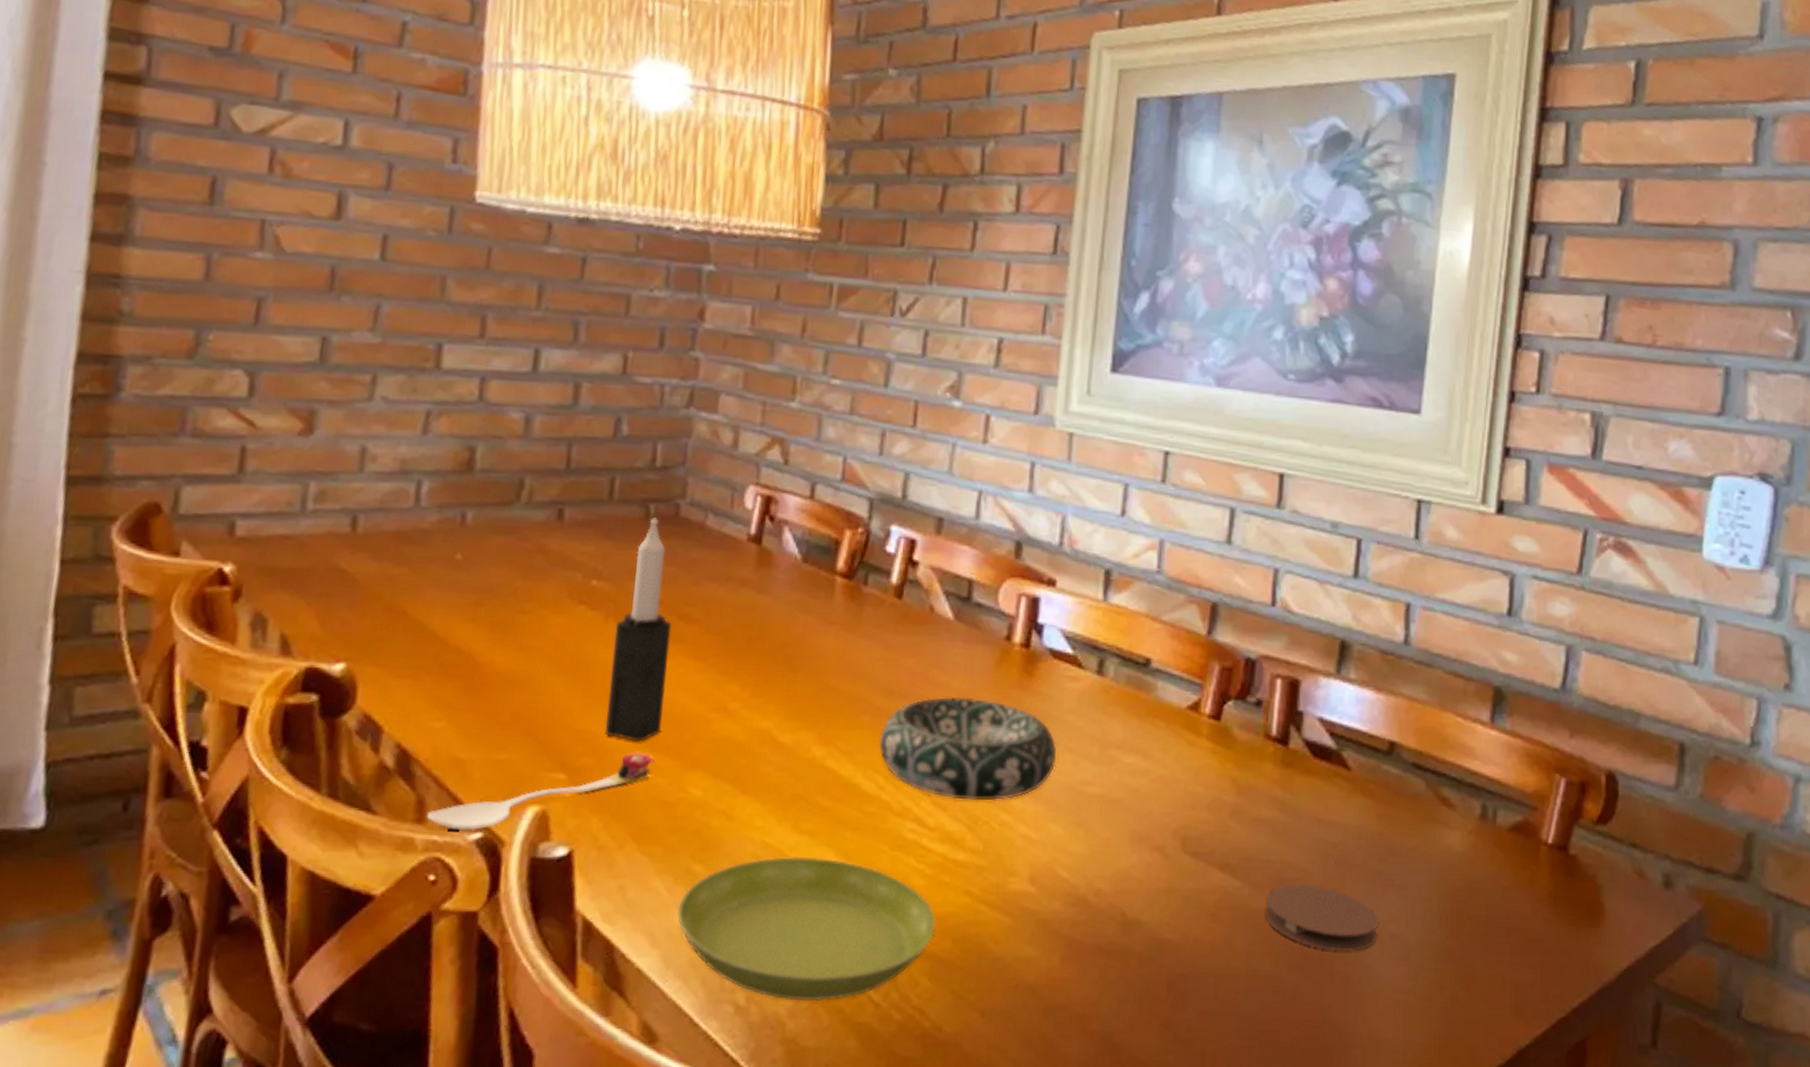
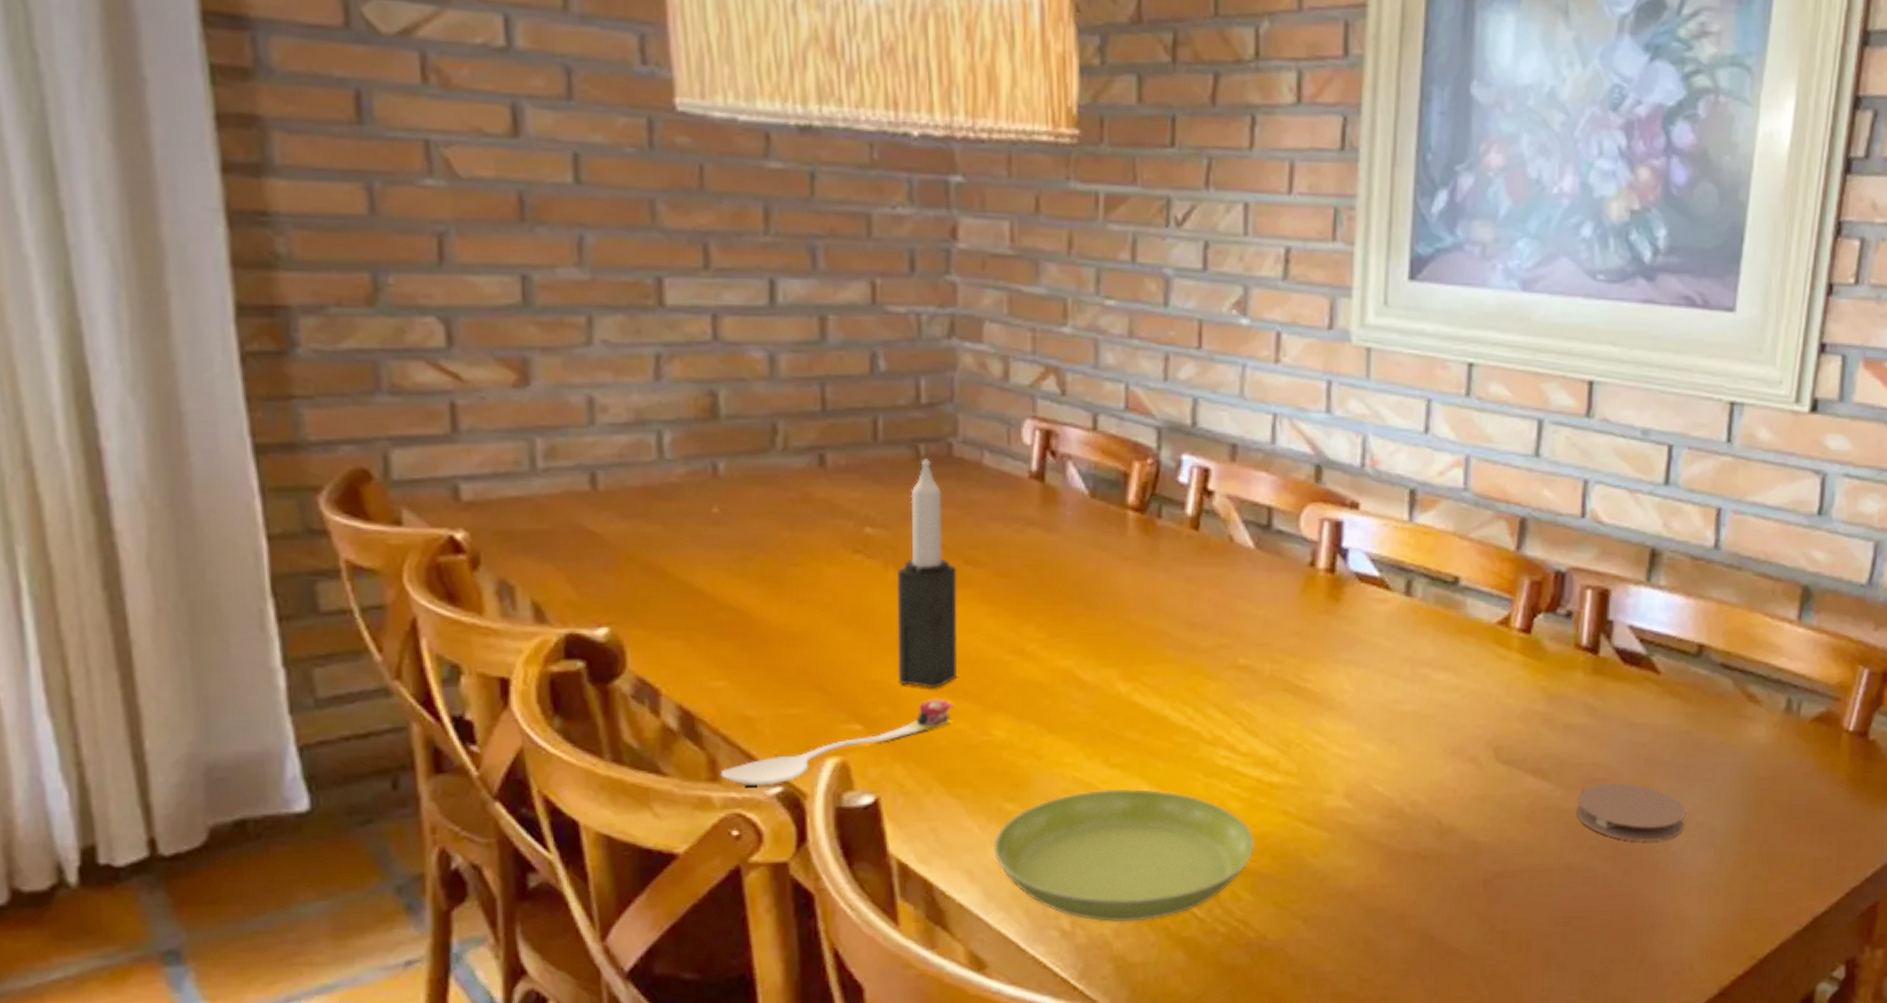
decorative bowl: present [878,696,1057,801] -> none [1185,625,1367,725]

